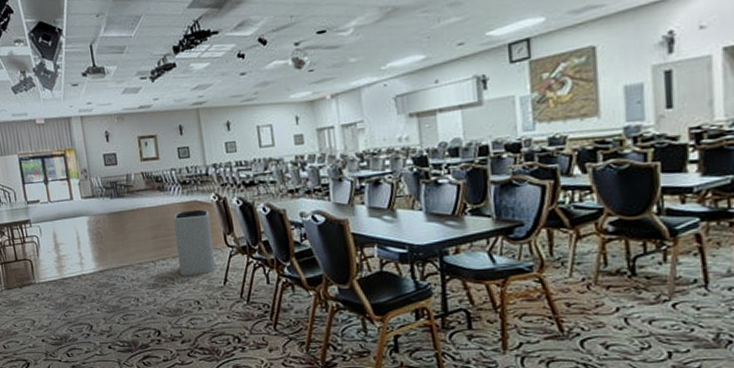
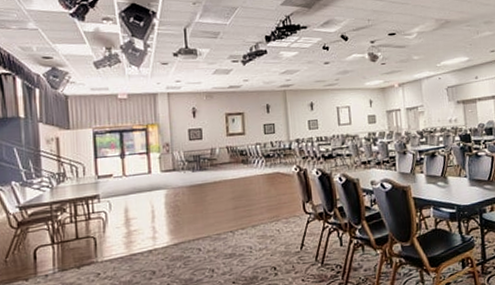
trash can: present [173,209,216,277] -> none [255,180,294,244]

